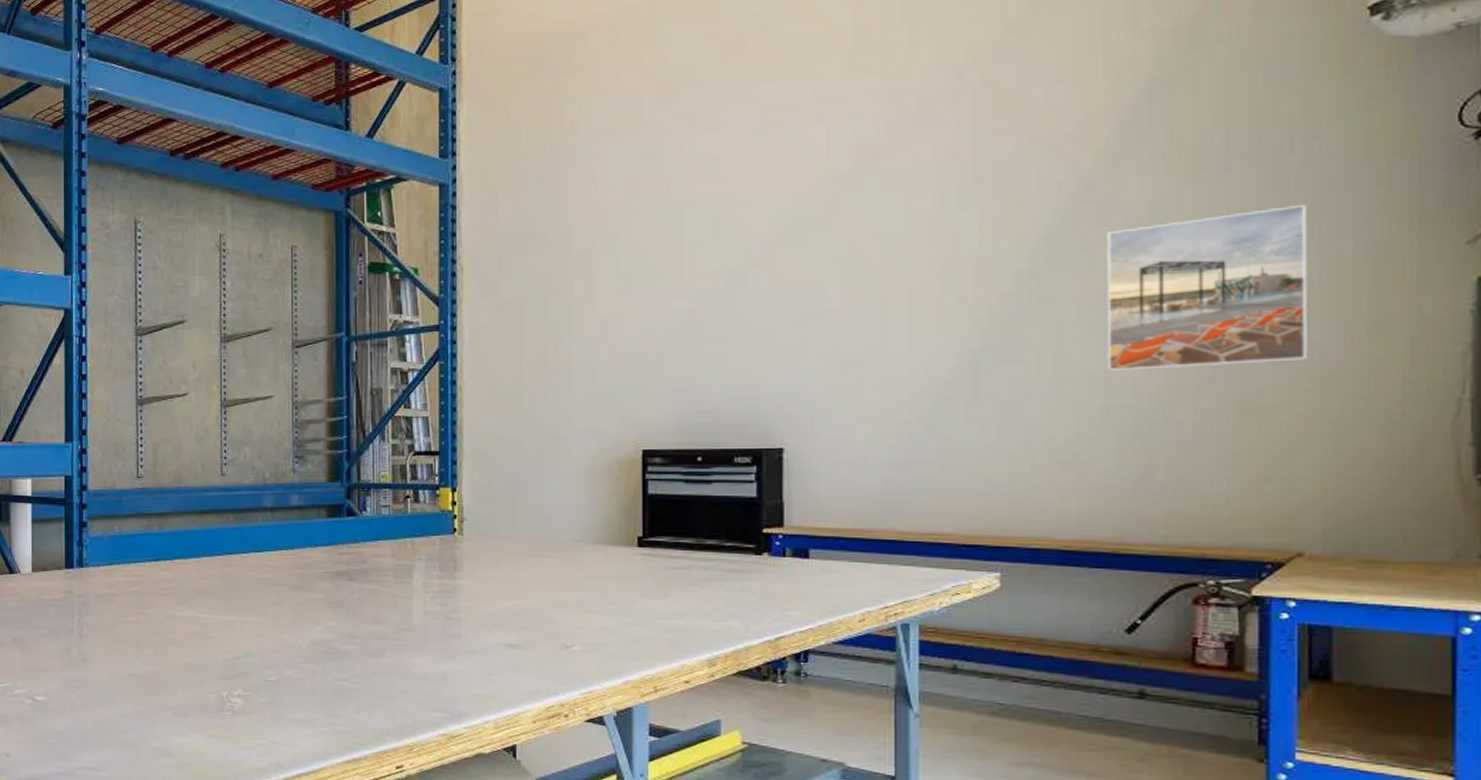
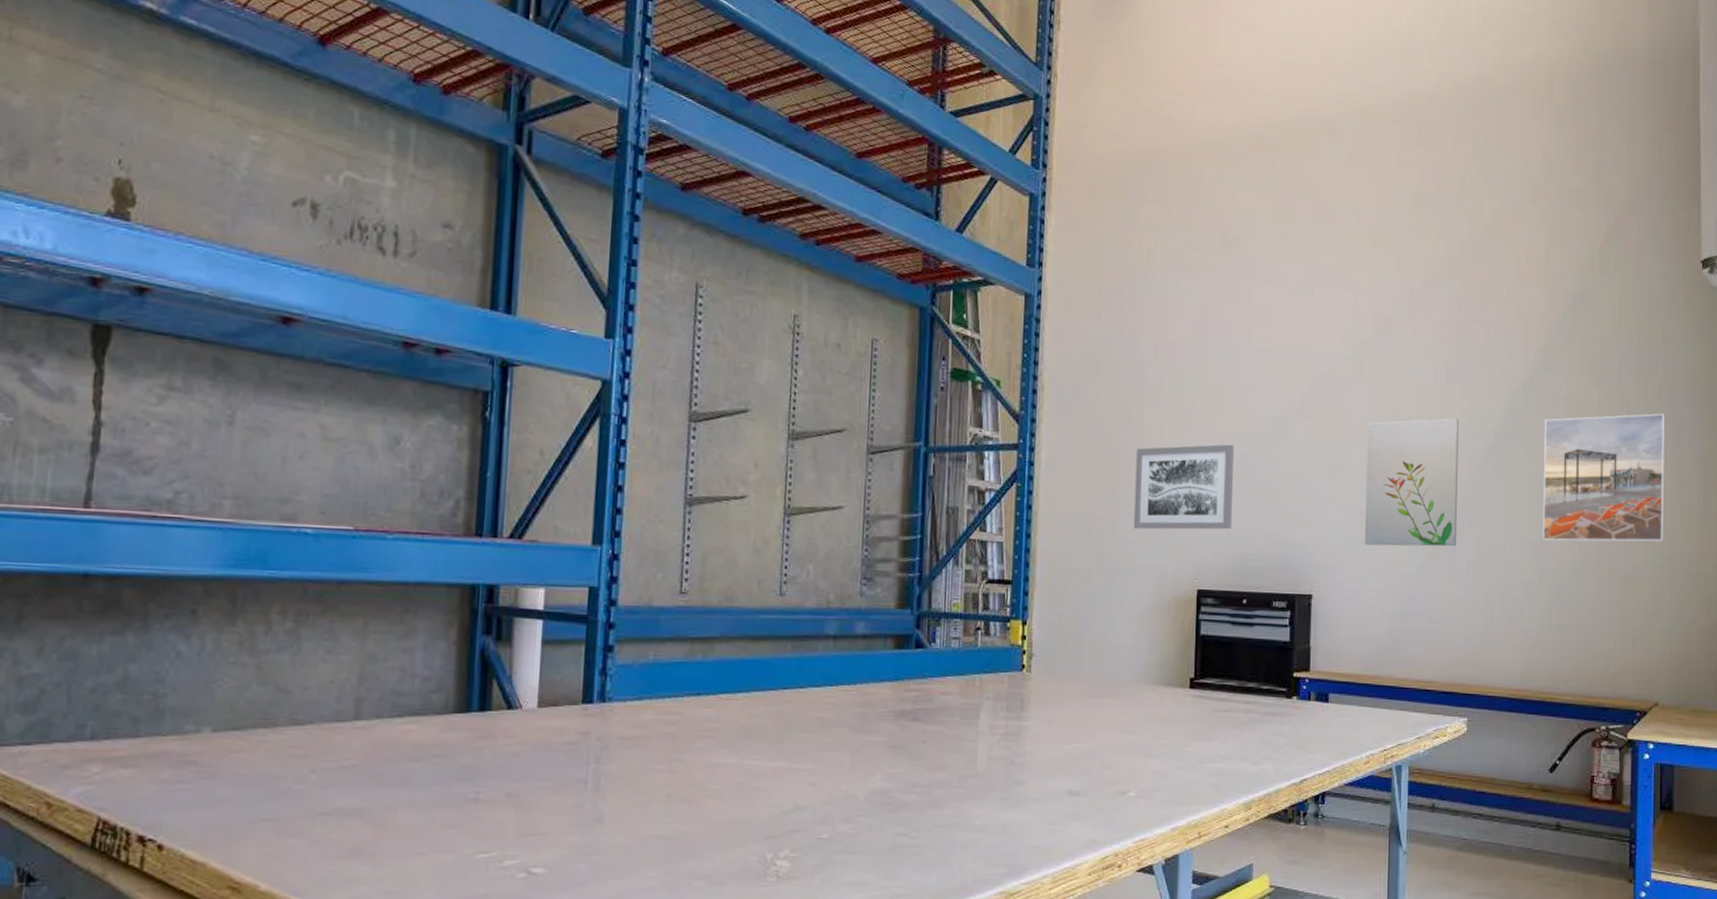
wall art: none [566,302,680,395] -> present [1133,444,1234,530]
wall art: none [849,245,978,392] -> present [1364,418,1459,547]

